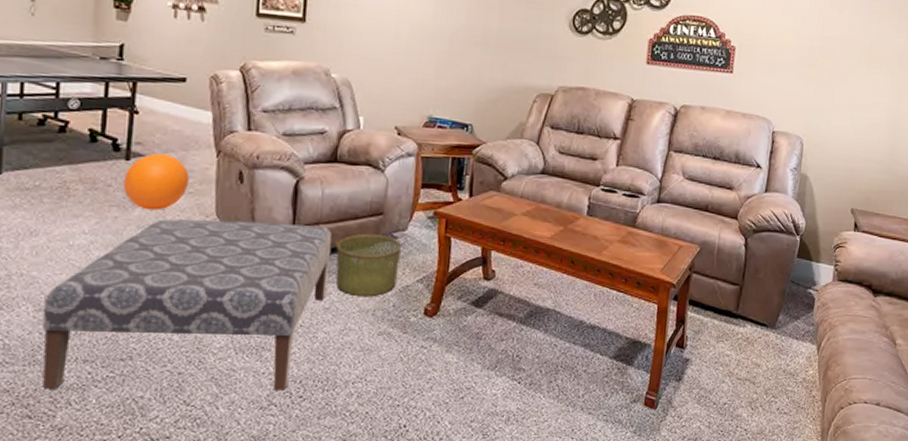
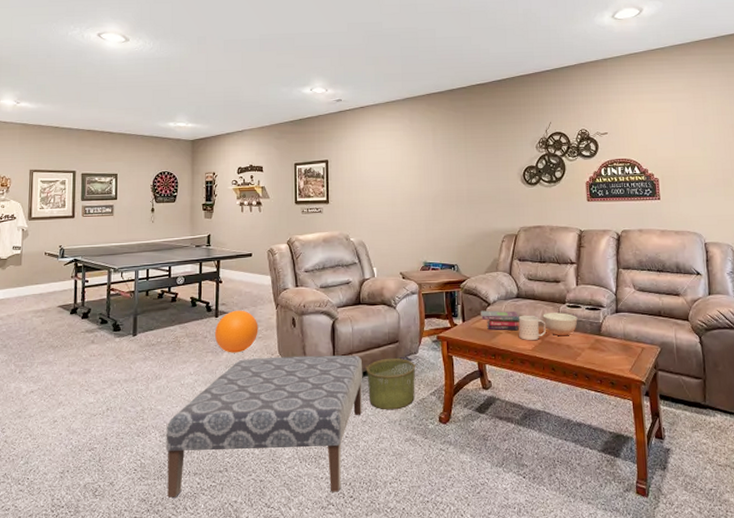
books: none [493,185,541,214] -> present [481,310,520,331]
mug: none [537,195,572,228] -> present [518,315,546,341]
bowl: none [569,195,611,225] -> present [542,312,578,337]

